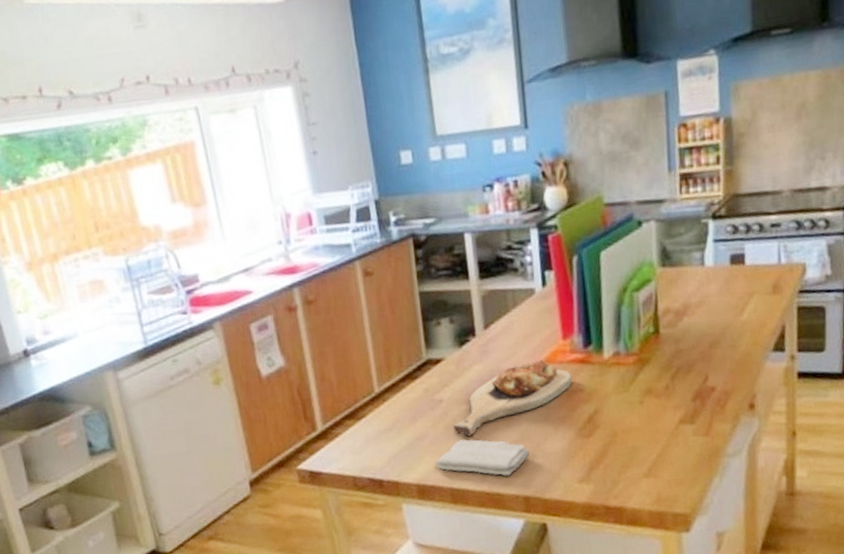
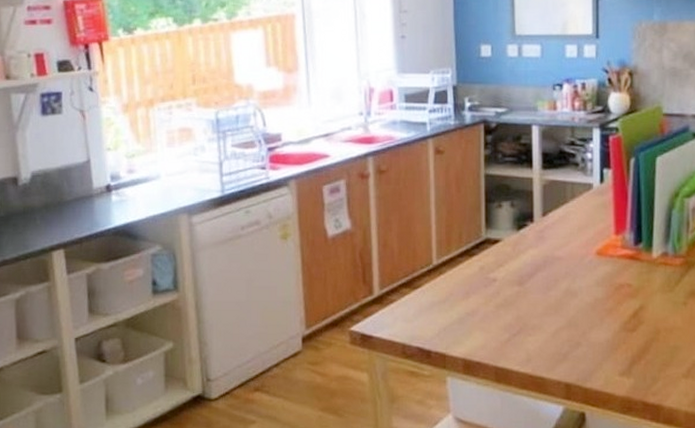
washcloth: present [435,439,530,476] -> none [483,320,575,361]
cutting board: present [453,359,572,437] -> none [503,251,620,317]

